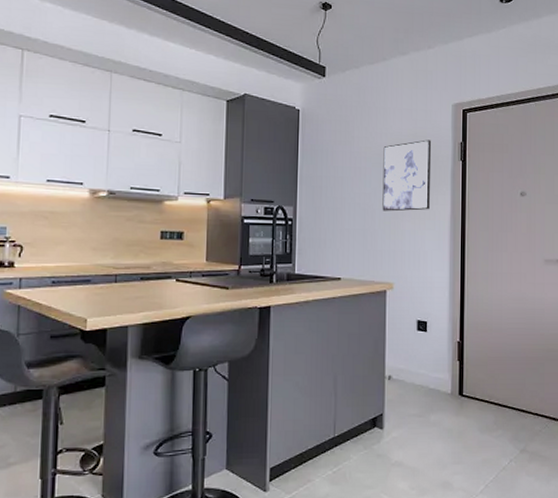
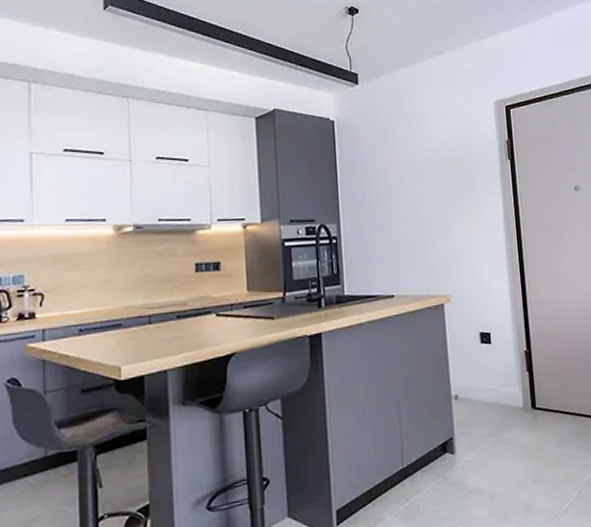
wall art: present [382,139,432,212] -> none [426,140,481,220]

